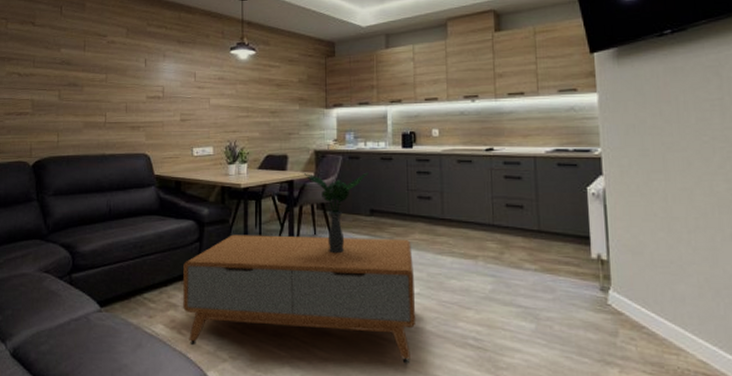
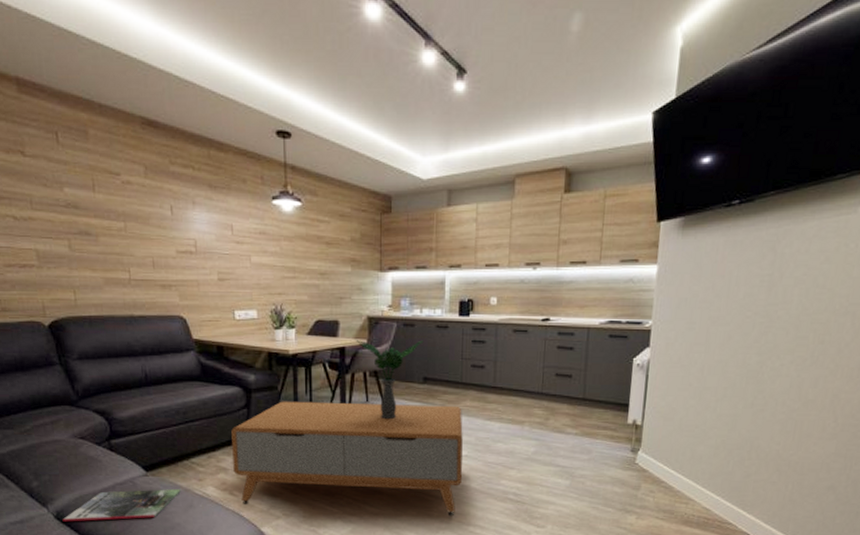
magazine: none [17,325,131,360] -> present [62,488,181,522]

